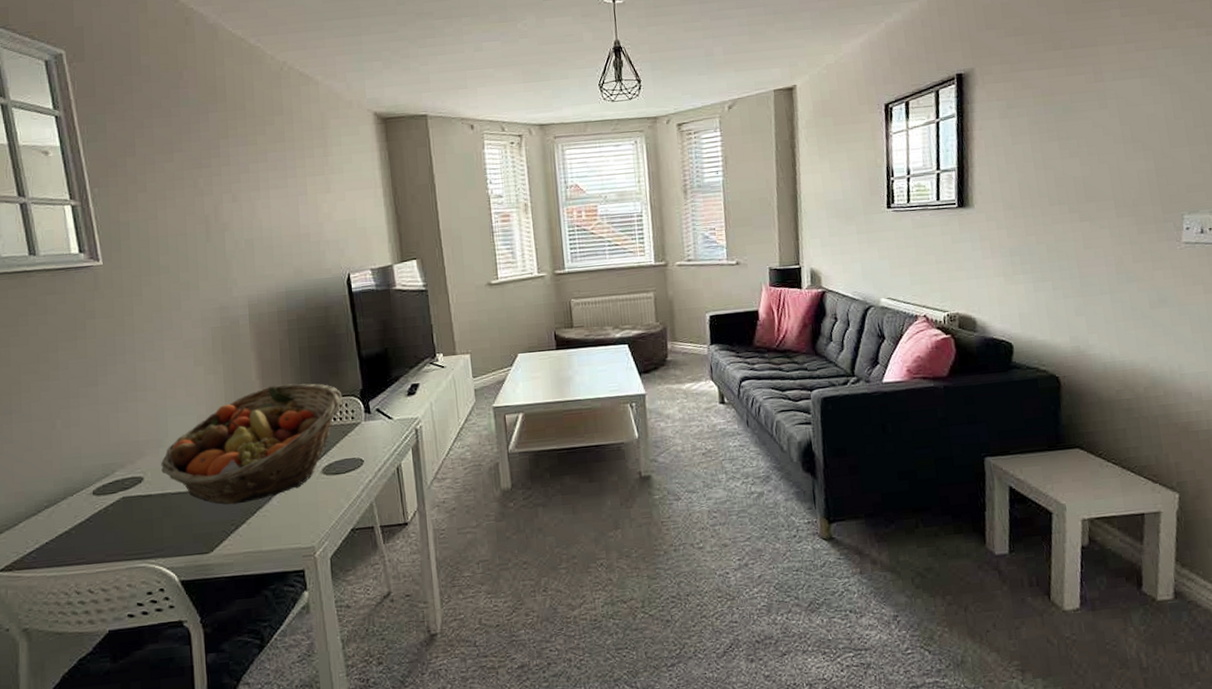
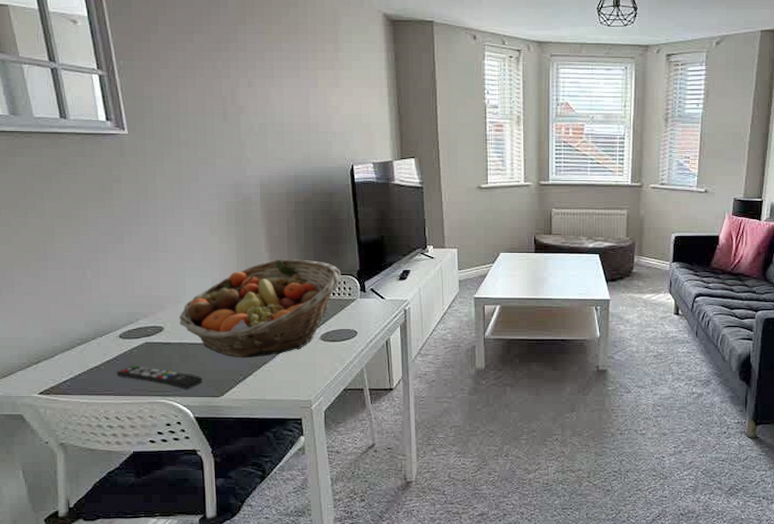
remote control: none [90,526,188,549] -> present [117,366,202,390]

